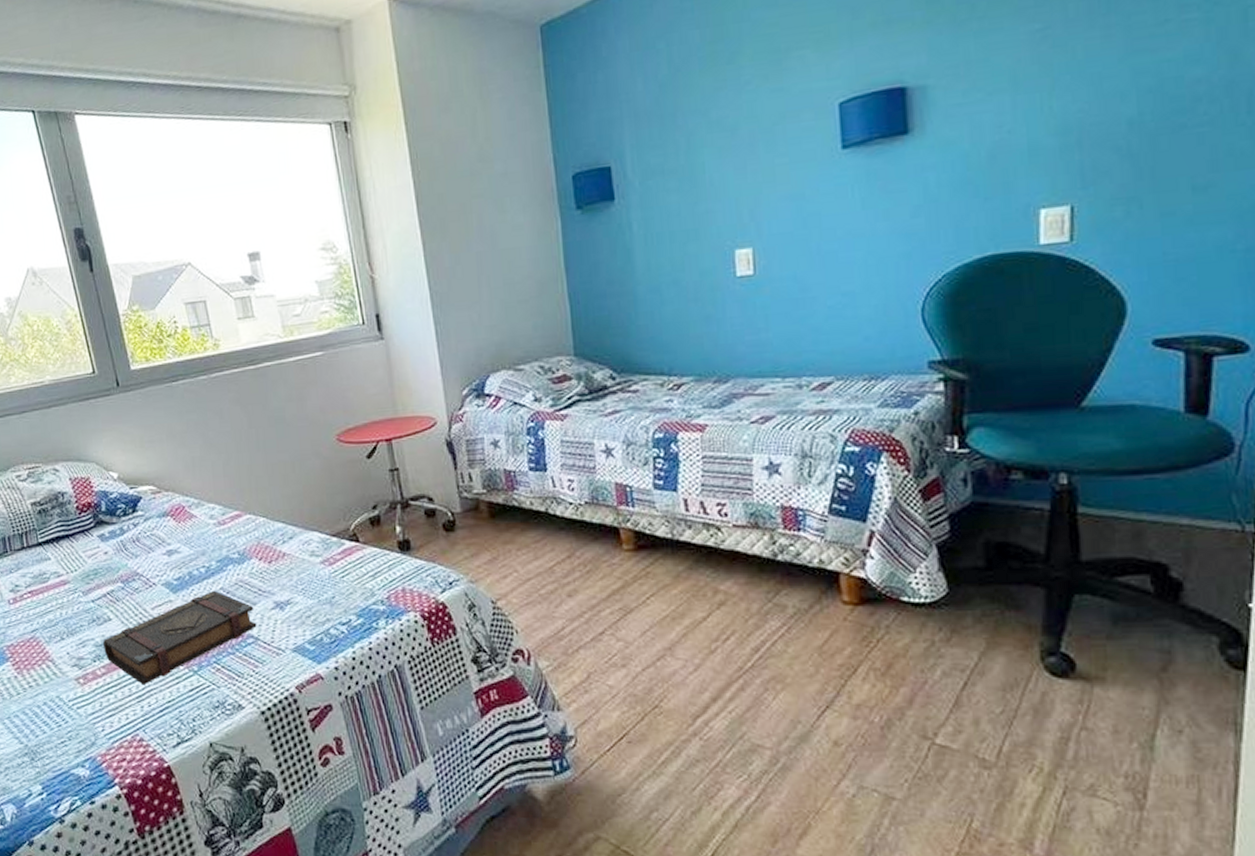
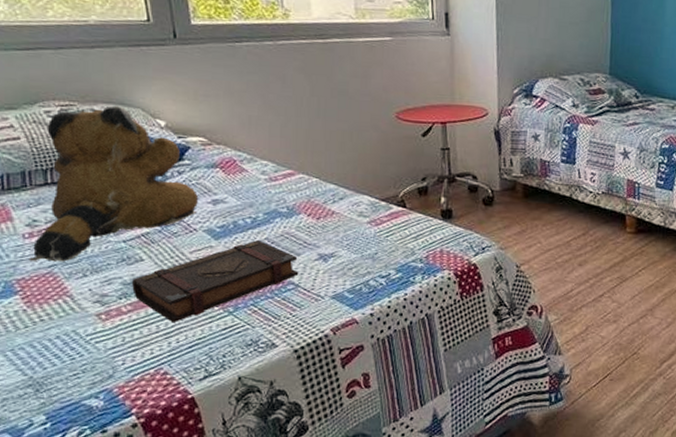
teddy bear: none [15,462,154,627] -> present [29,105,198,262]

